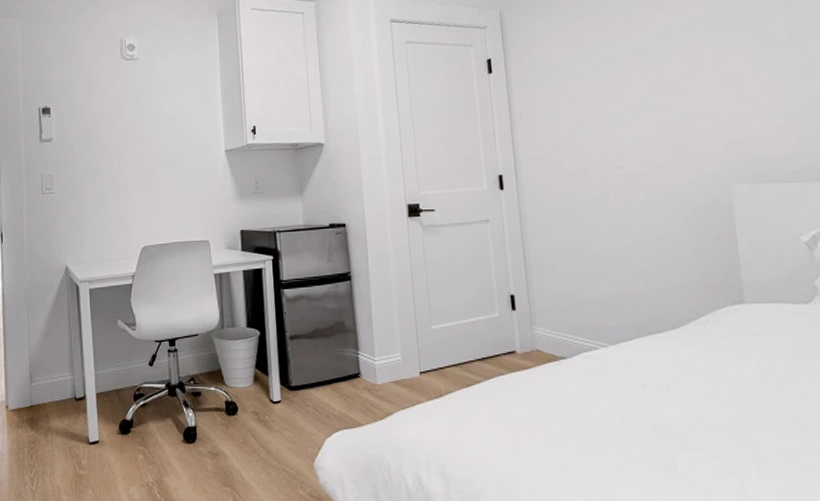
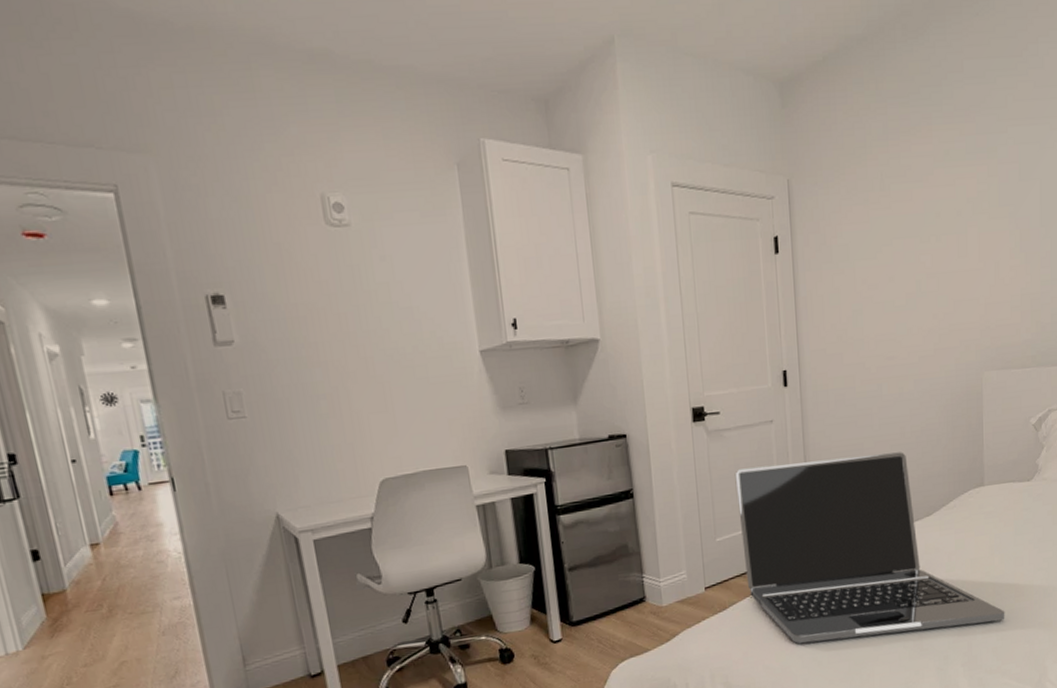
laptop: none [450,259,790,460] -> present [735,452,1005,644]

